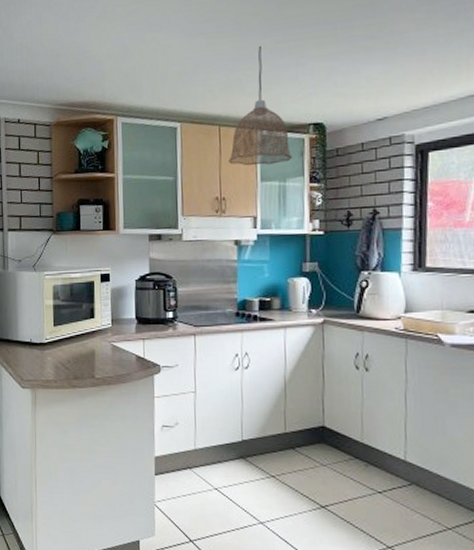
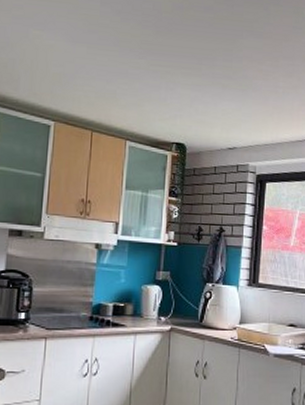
pendant lamp: present [229,45,293,166] -> none [97,64,156,175]

